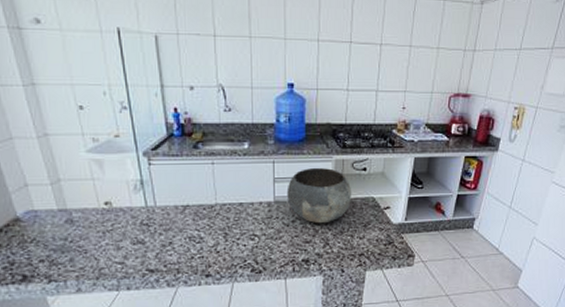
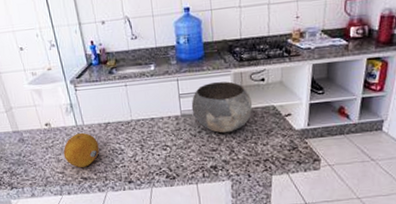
fruit: none [125,215,173,257] -> present [63,132,100,168]

